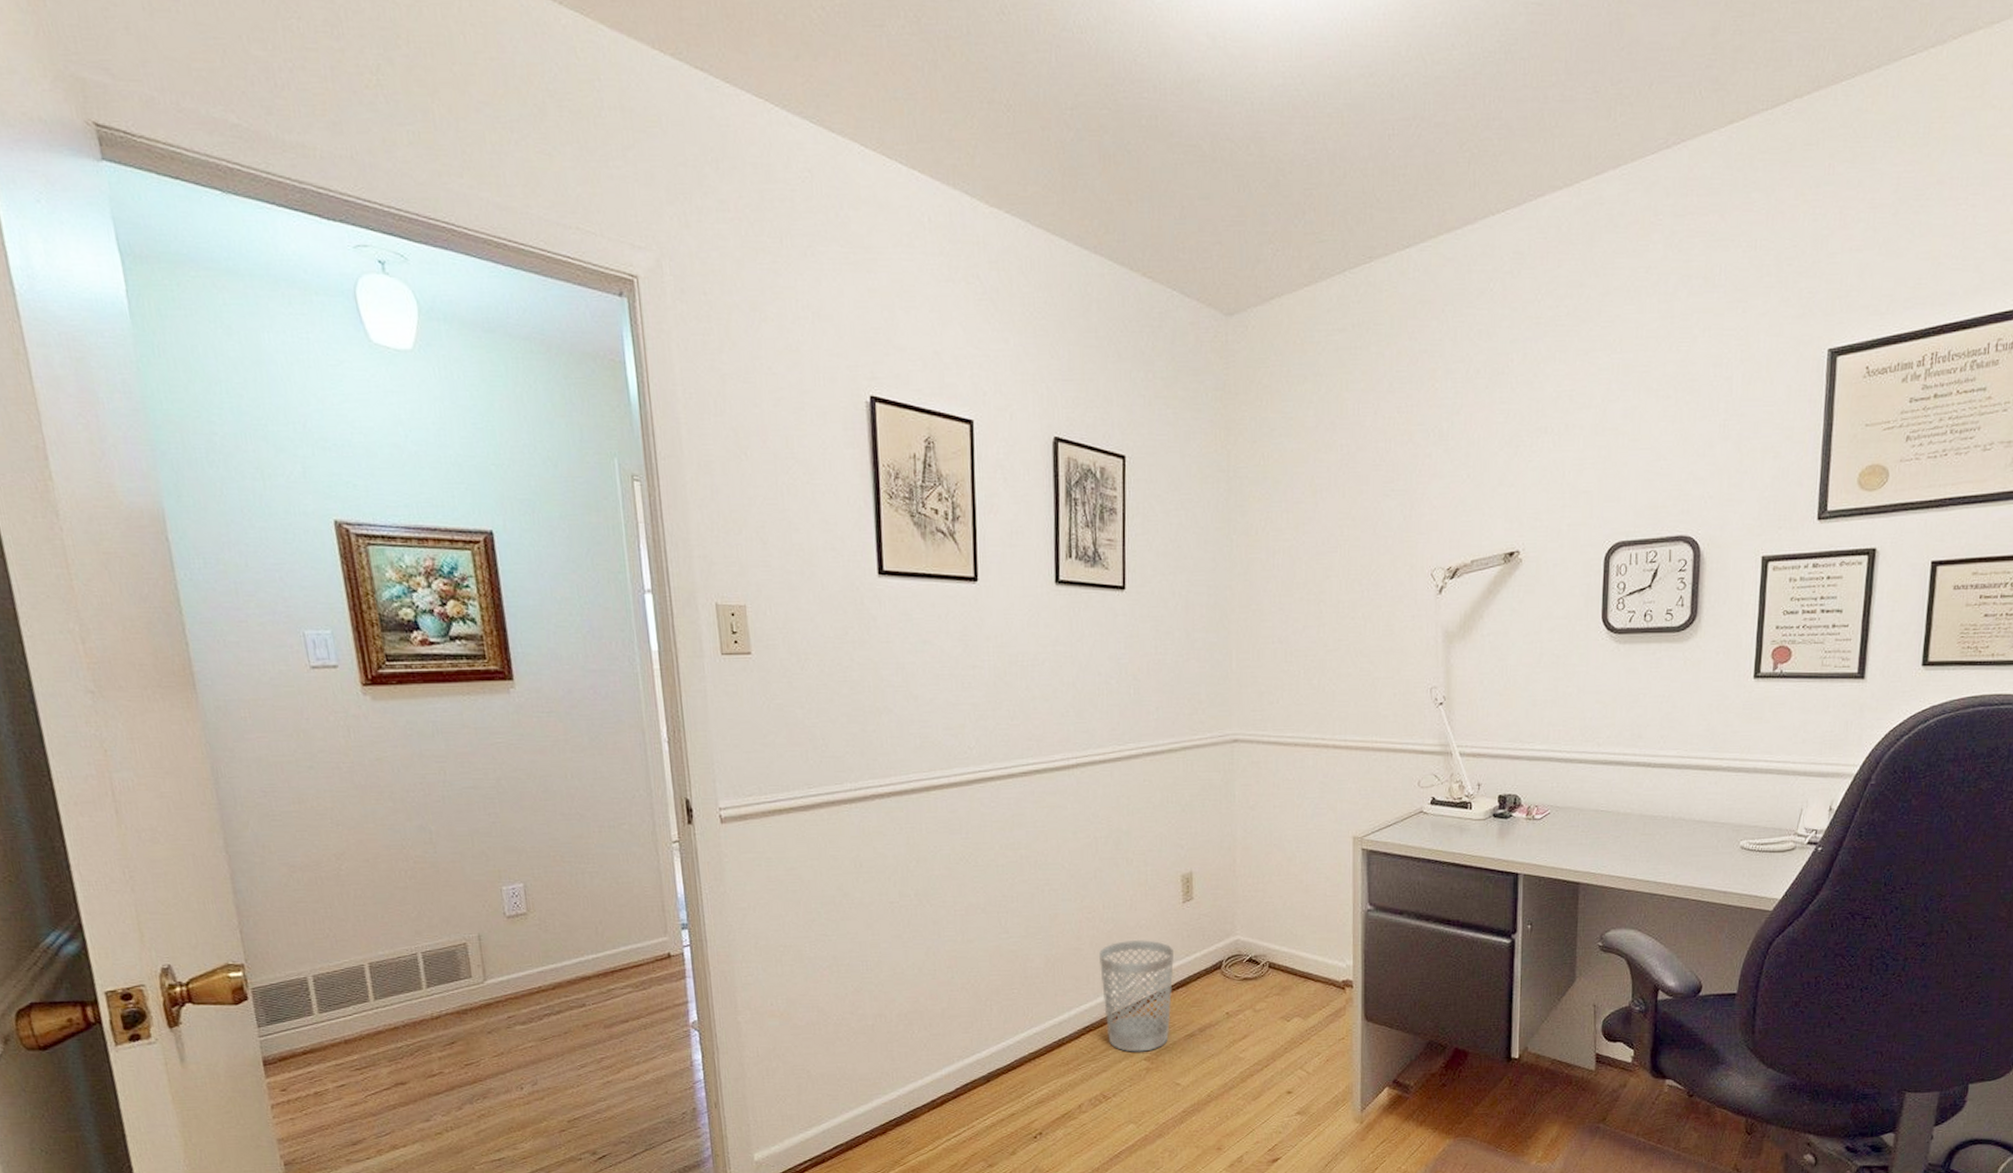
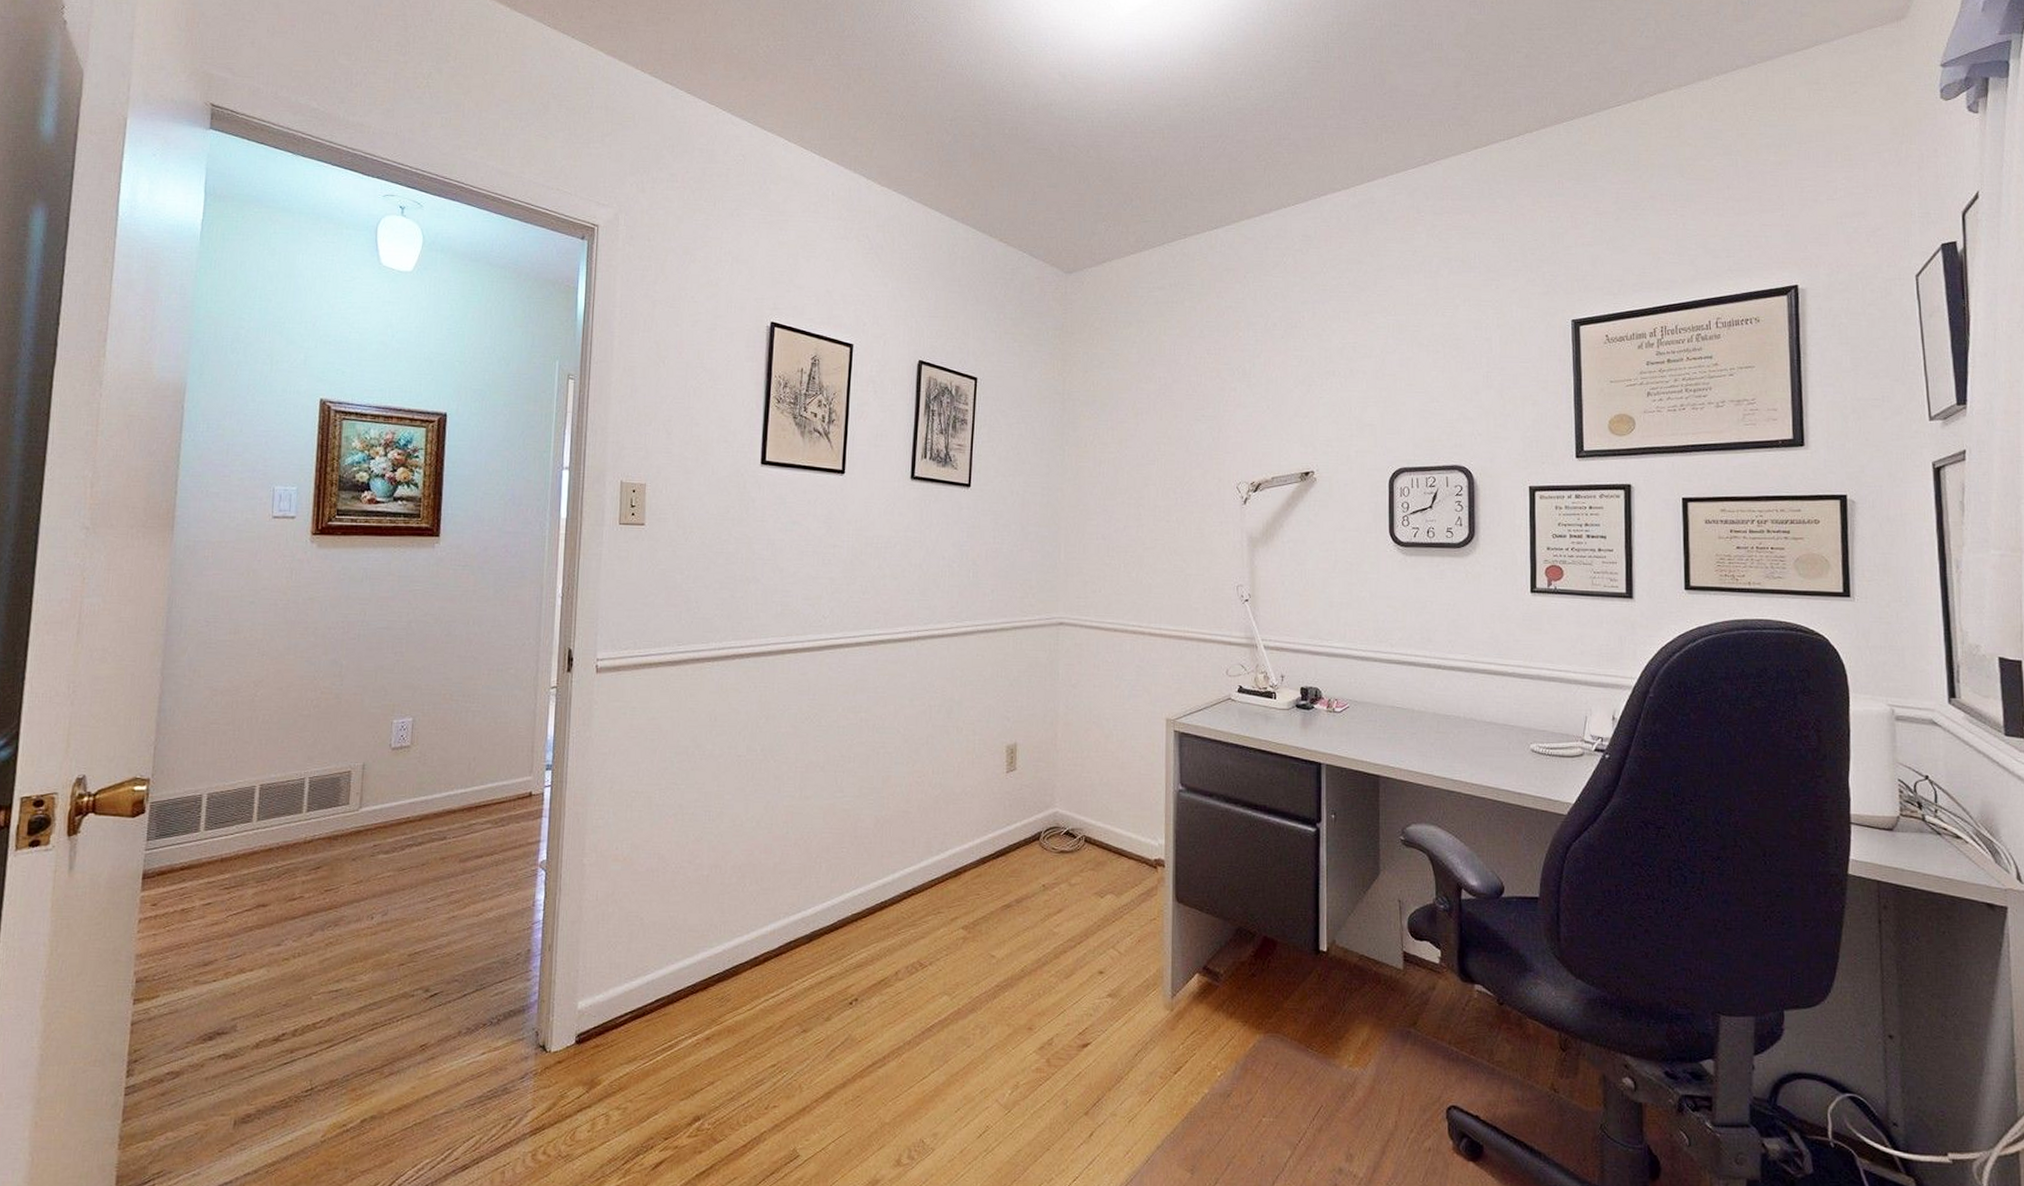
wastebasket: present [1098,939,1175,1052] -> none [924,805,997,920]

